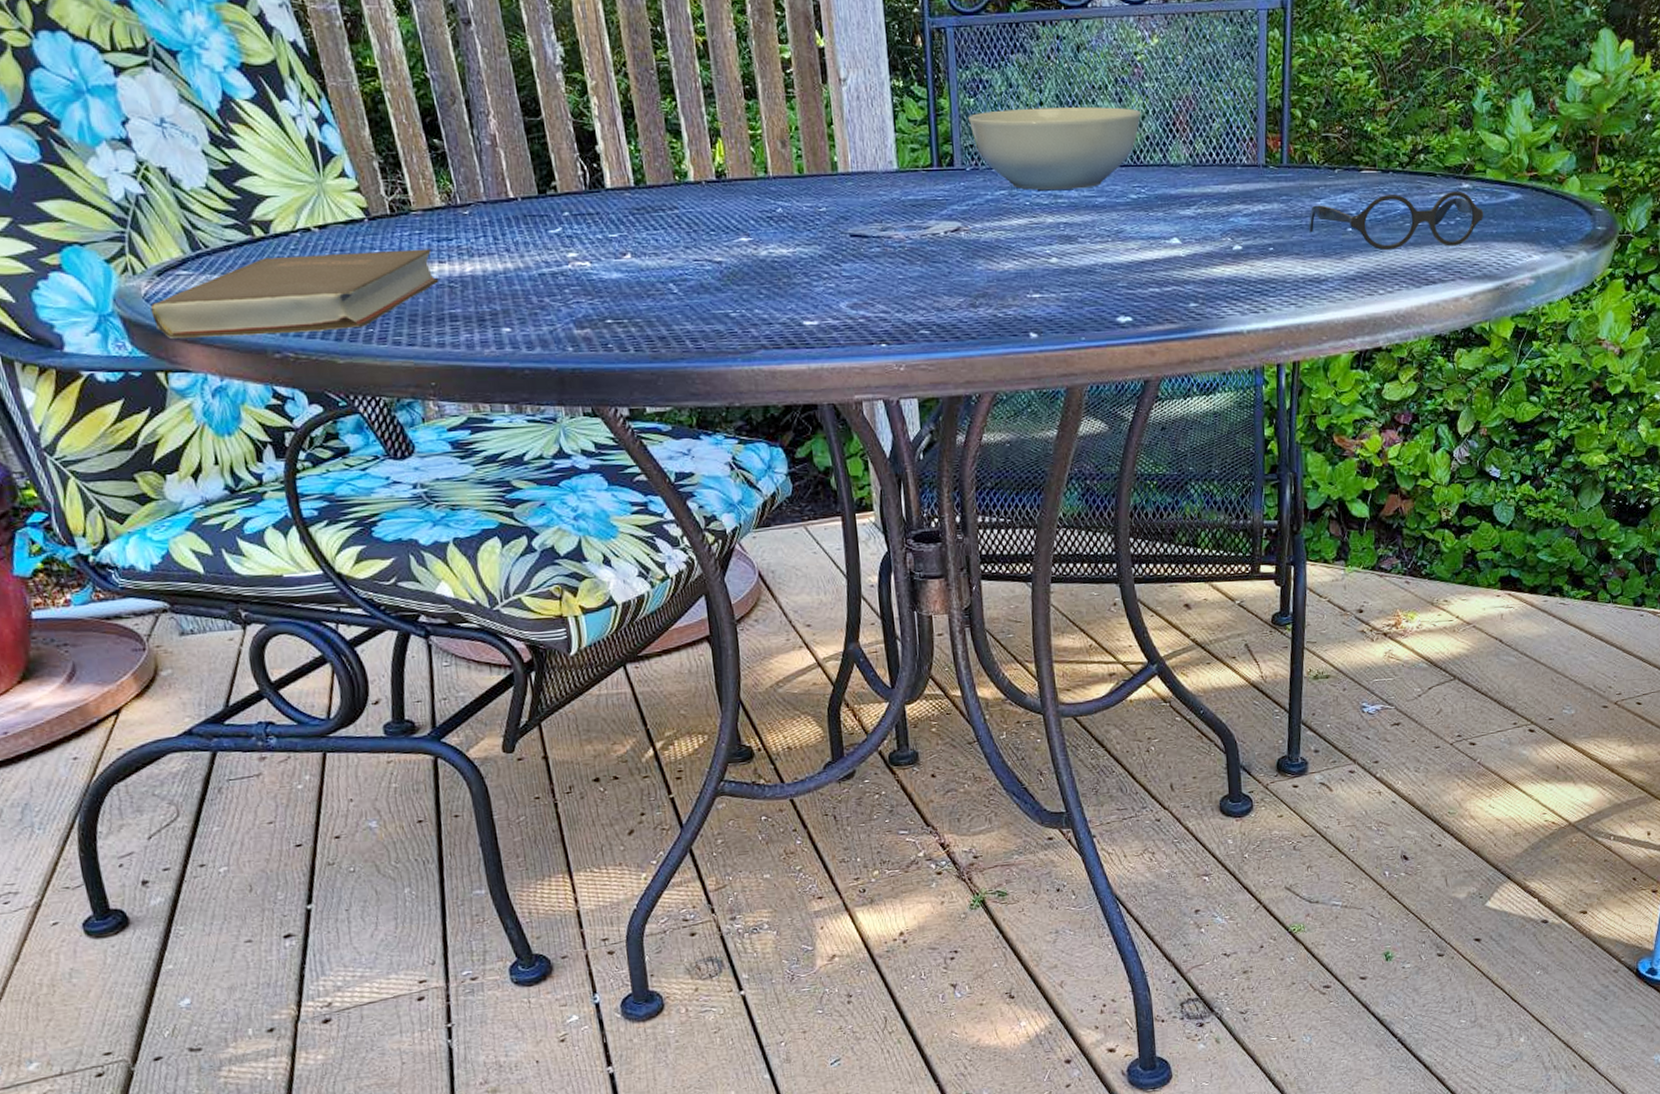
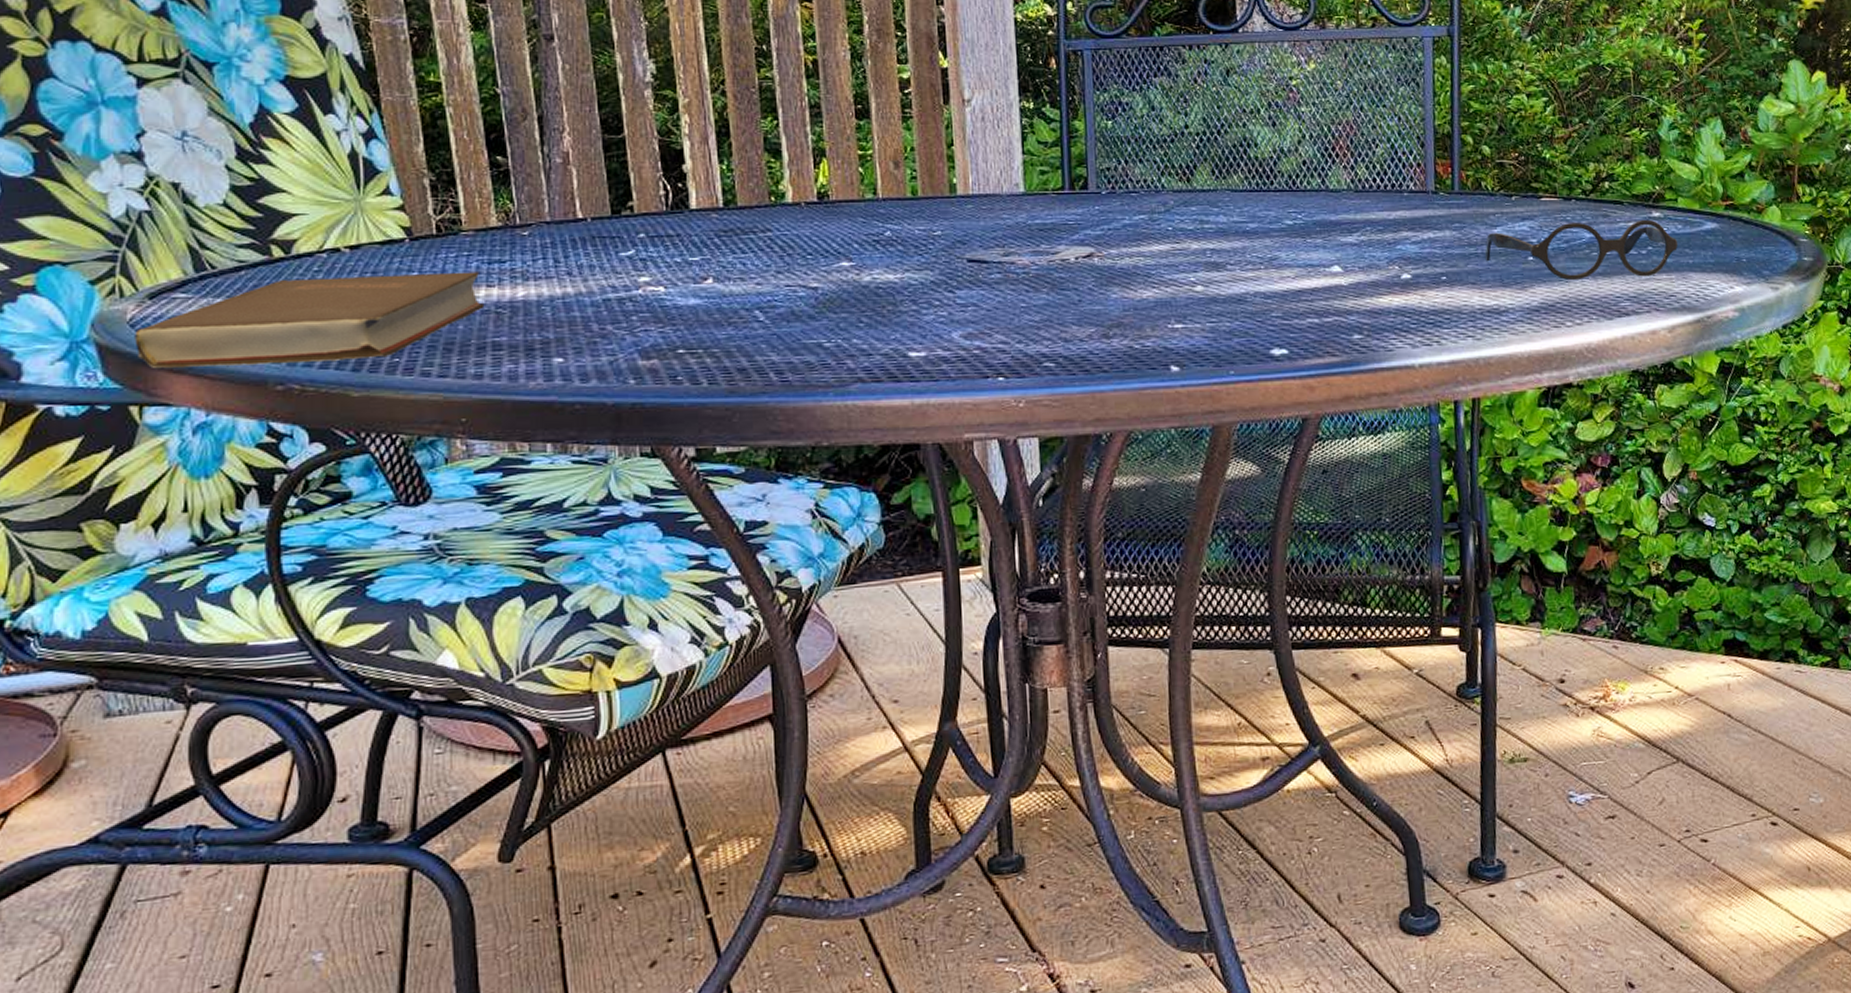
bowl: present [967,107,1142,190] -> none [1104,131,1297,215]

